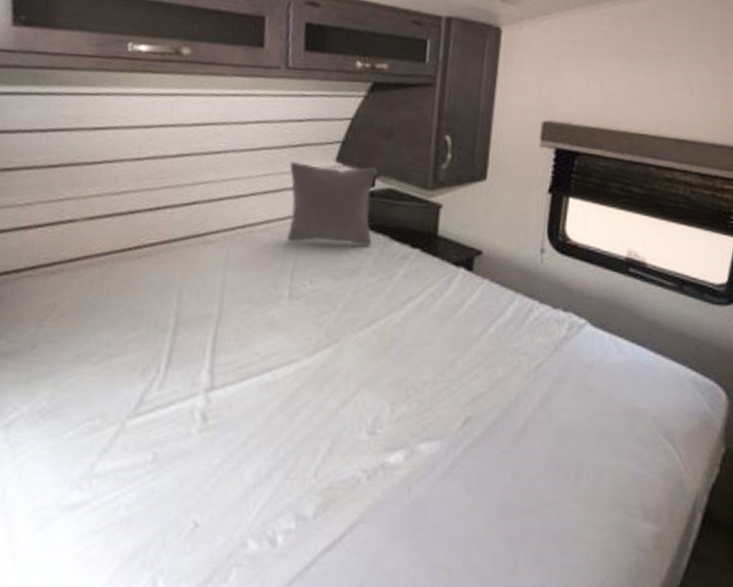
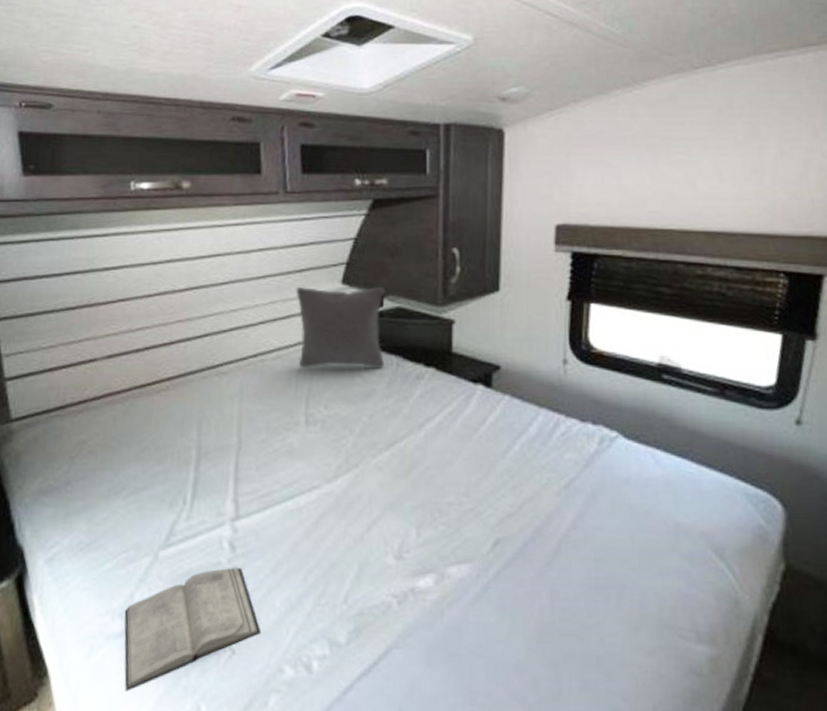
diary: none [77,438,228,566] -> present [124,567,262,692]

